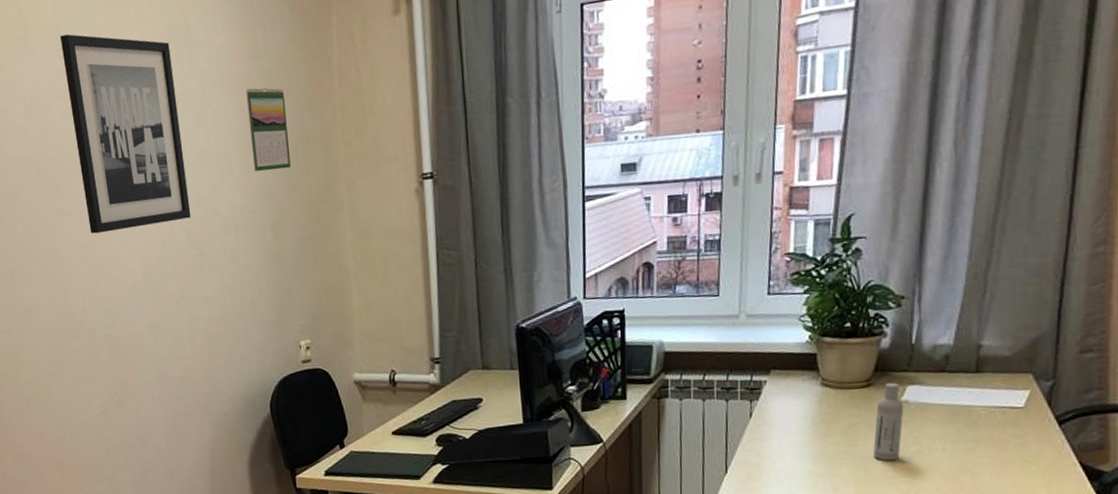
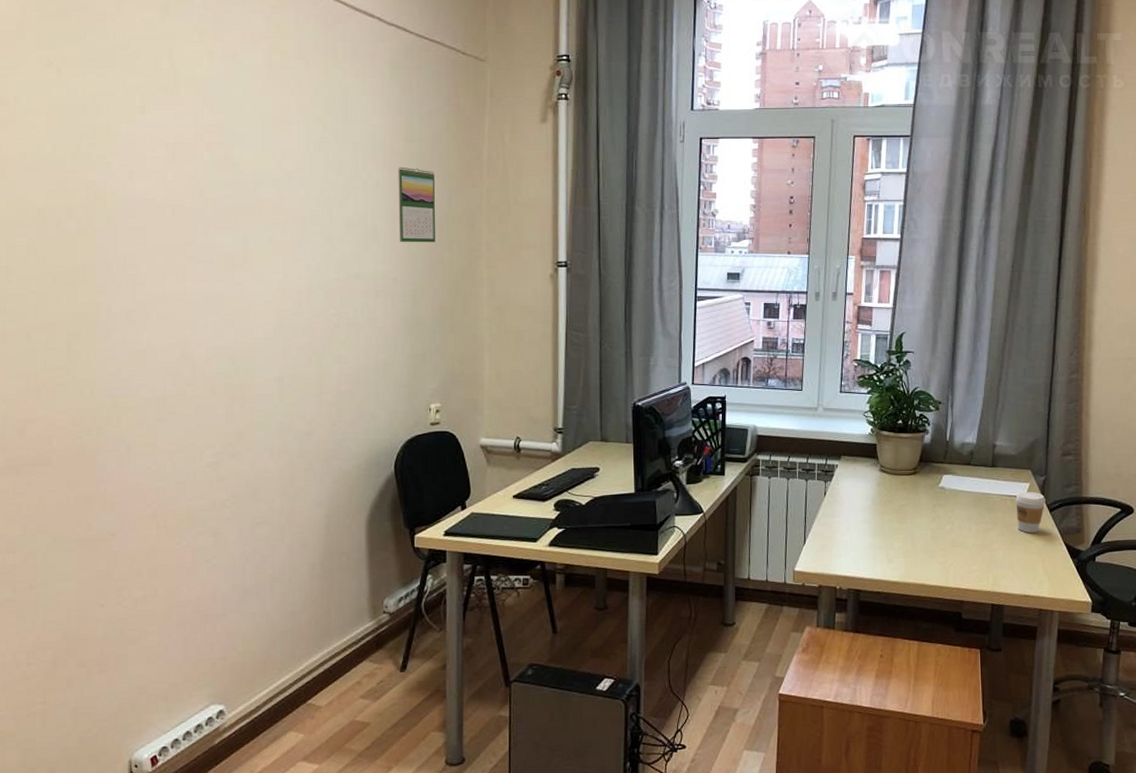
wall art: present [59,34,191,234] -> none [212,92,332,283]
bottle: present [873,382,904,461] -> none [918,471,941,537]
coffee cup: none [1009,400,1053,453] -> present [1015,491,1046,534]

